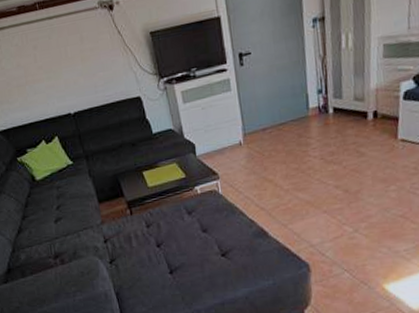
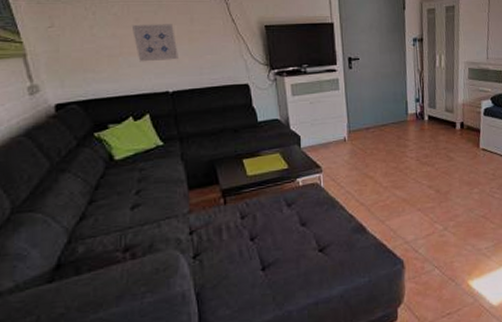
wall art: none [31,46,75,88] -> present [131,24,178,62]

